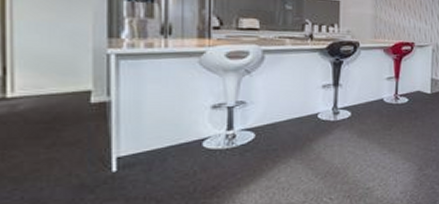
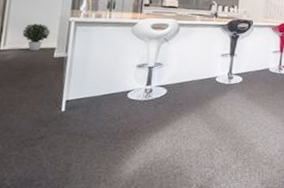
potted plant: none [38,59,82,96] -> present [22,23,51,51]

